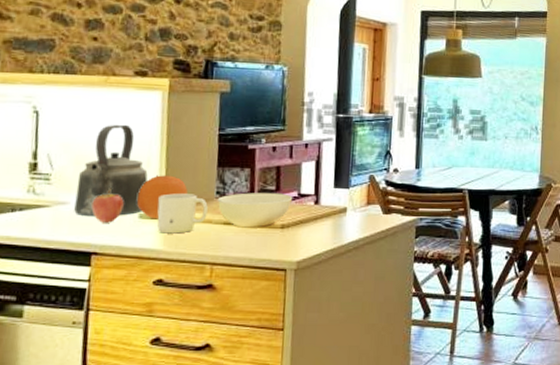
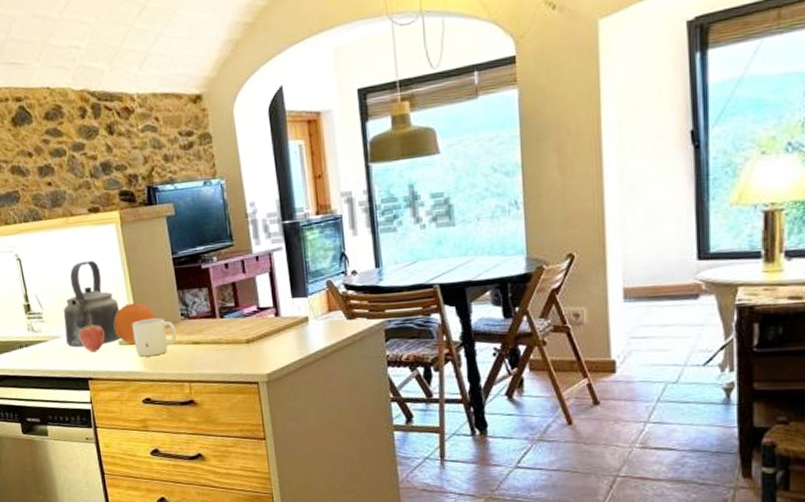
bowl: present [217,193,293,228] -> none [183,309,253,346]

